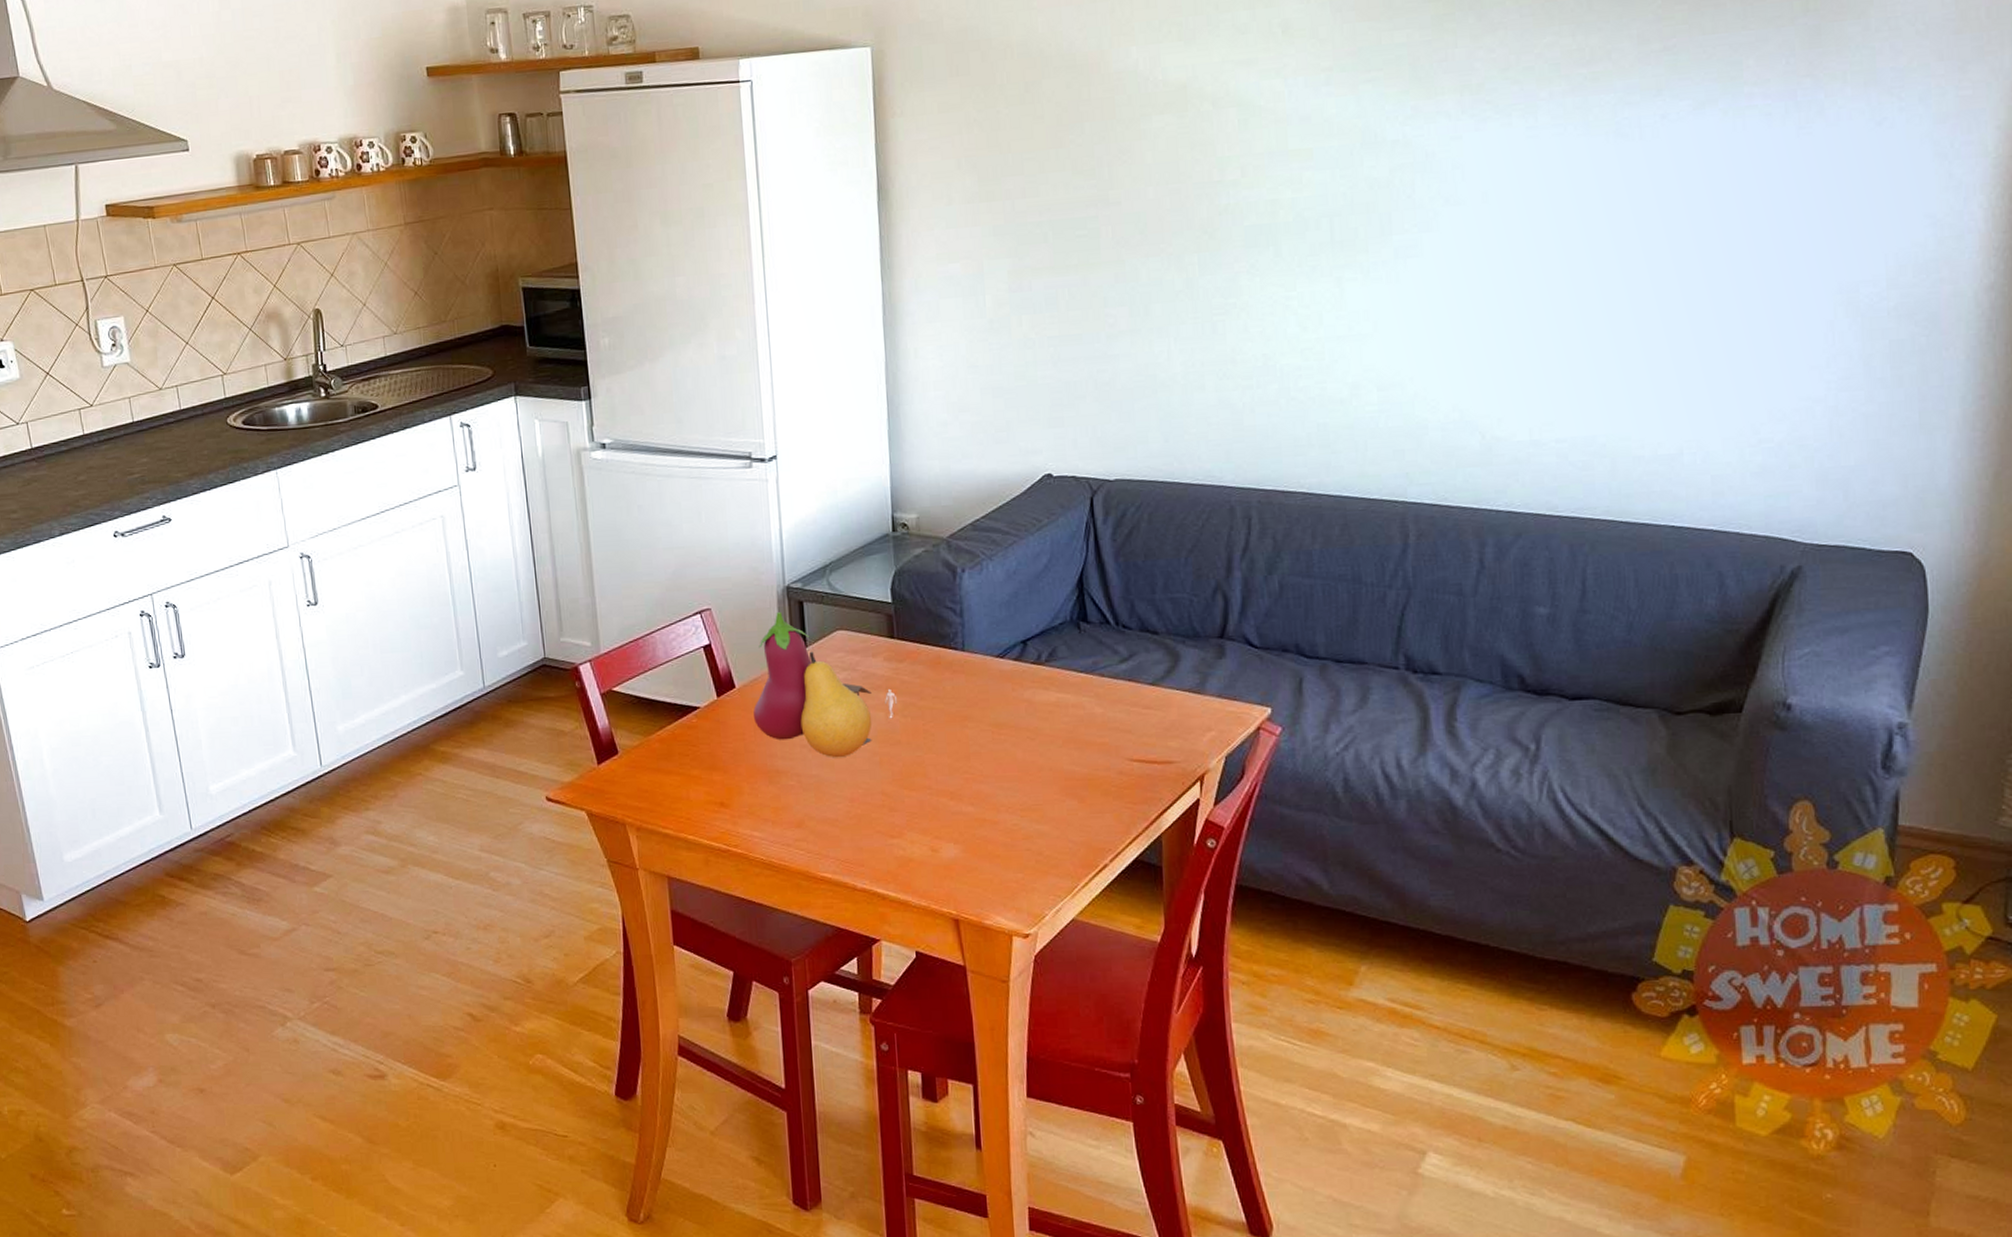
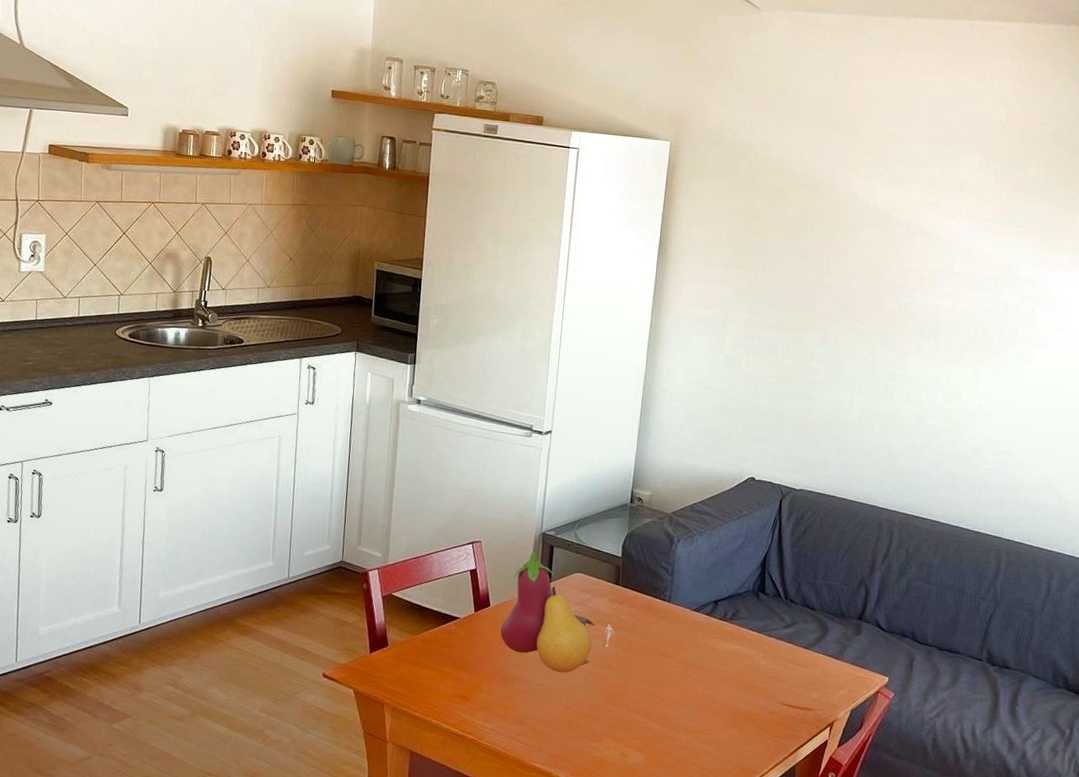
mug: none [433,123,481,163] -> present [327,135,365,166]

